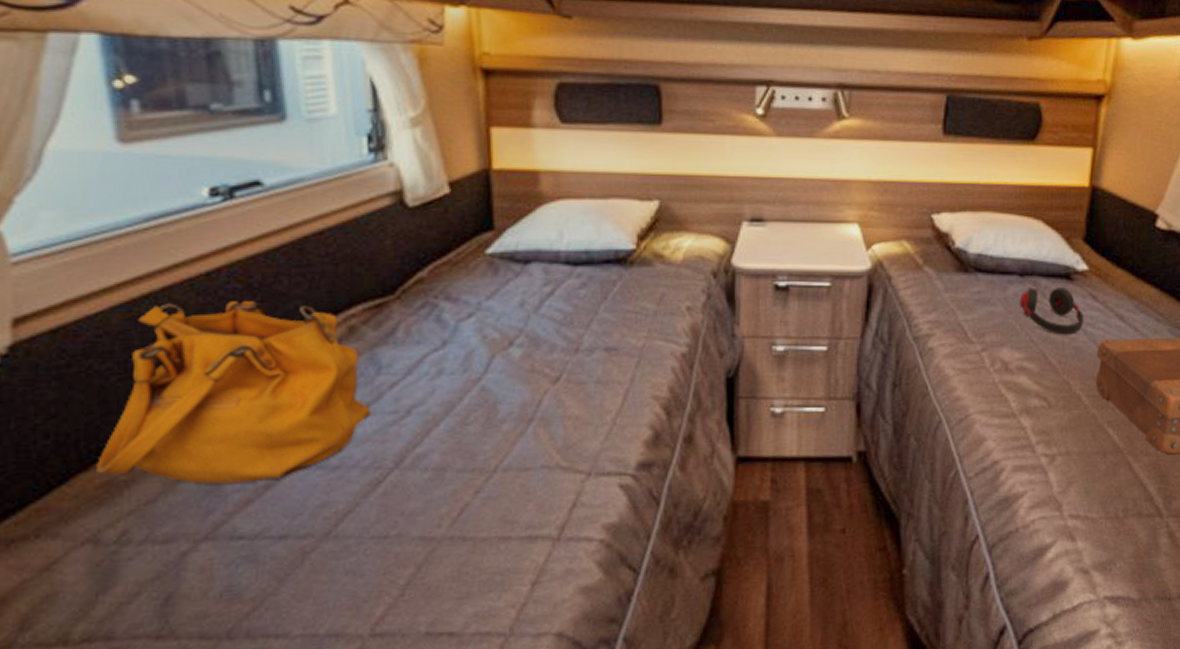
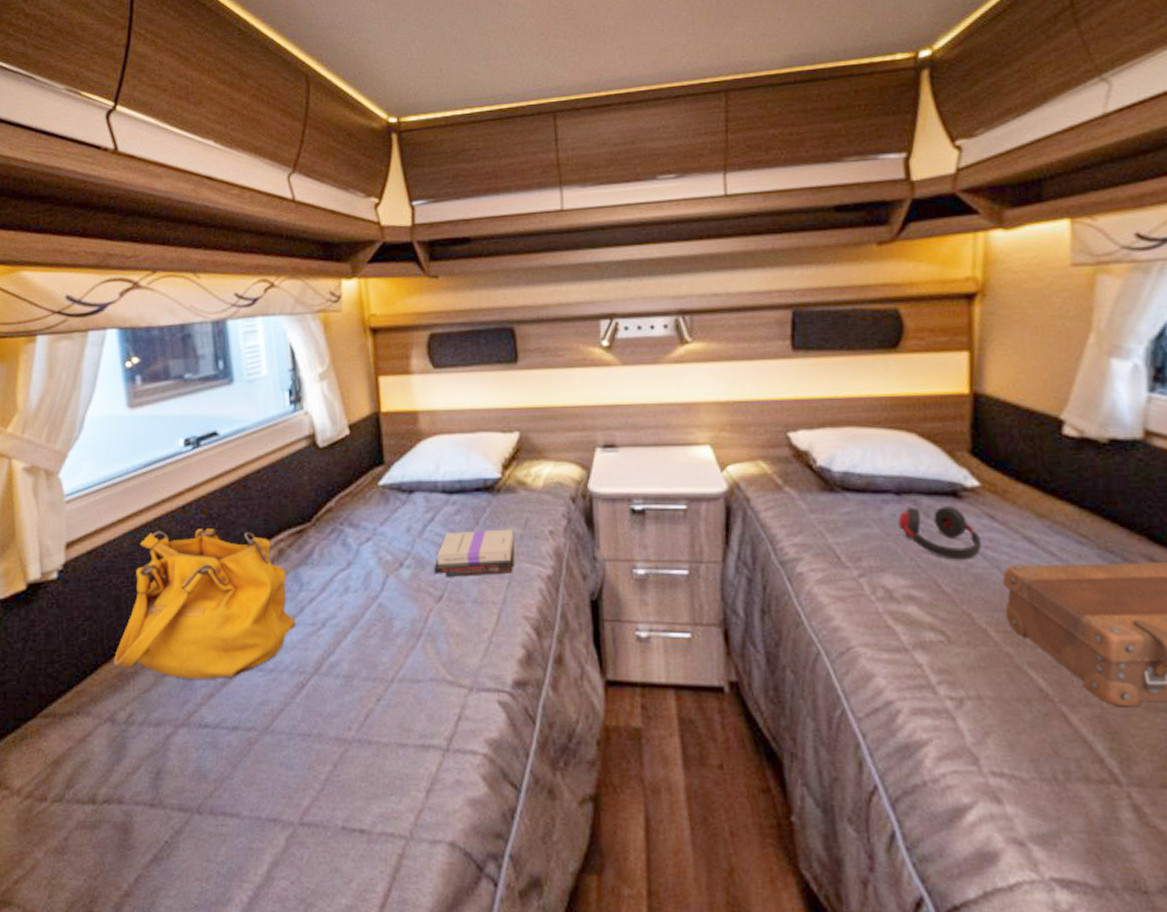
books: none [551,305,647,356] -> present [434,529,515,577]

